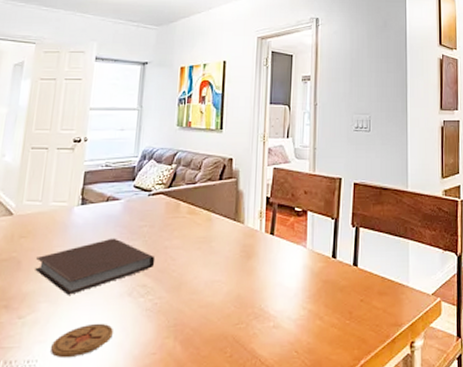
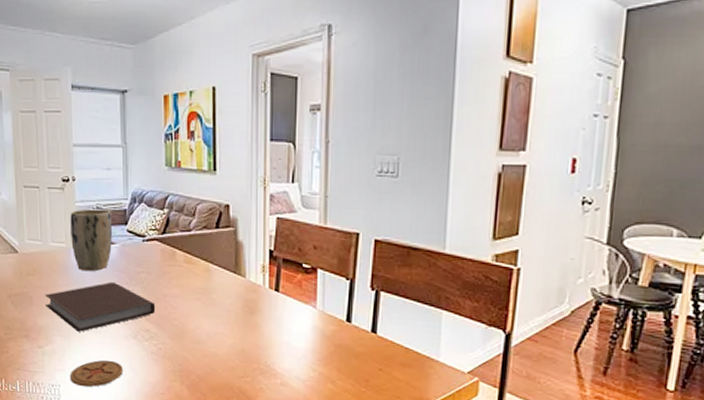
plant pot: none [74,167,120,229] -> present [70,209,113,272]

